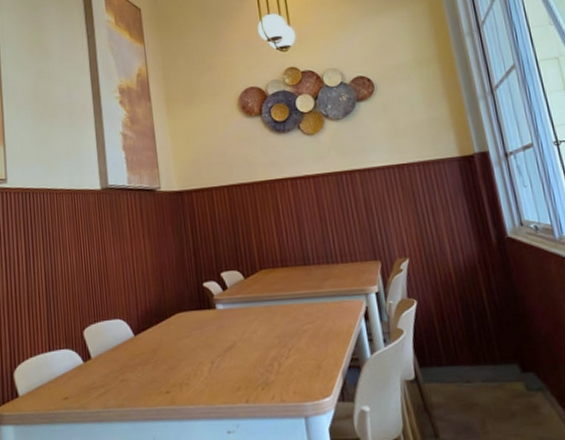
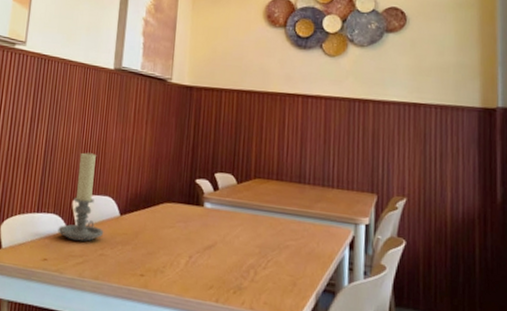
candle holder: none [74,278,121,372] -> present [58,151,104,242]

